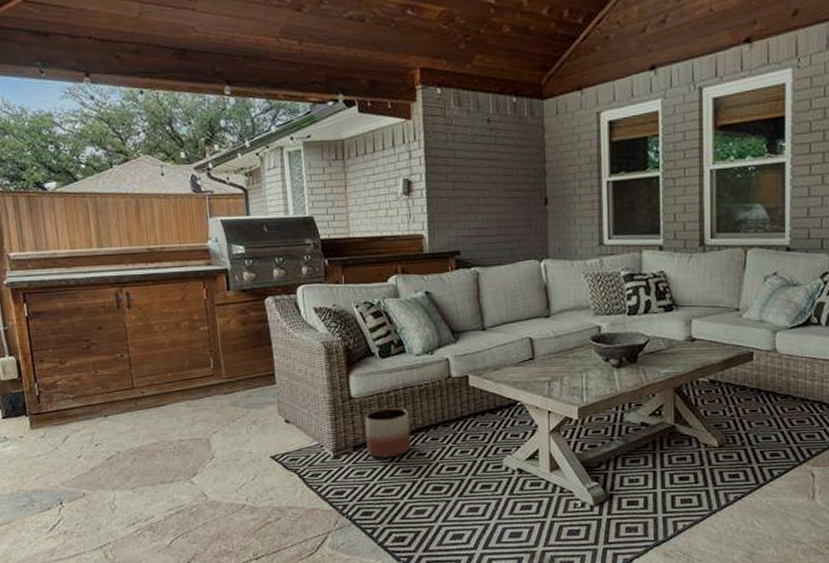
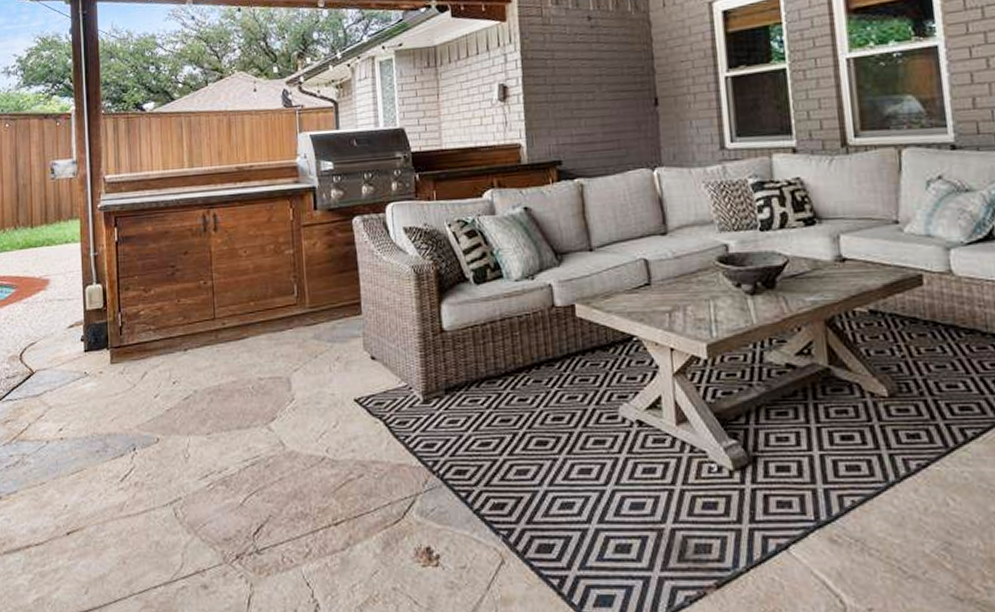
planter: present [365,408,411,458] -> none [458,343,511,404]

